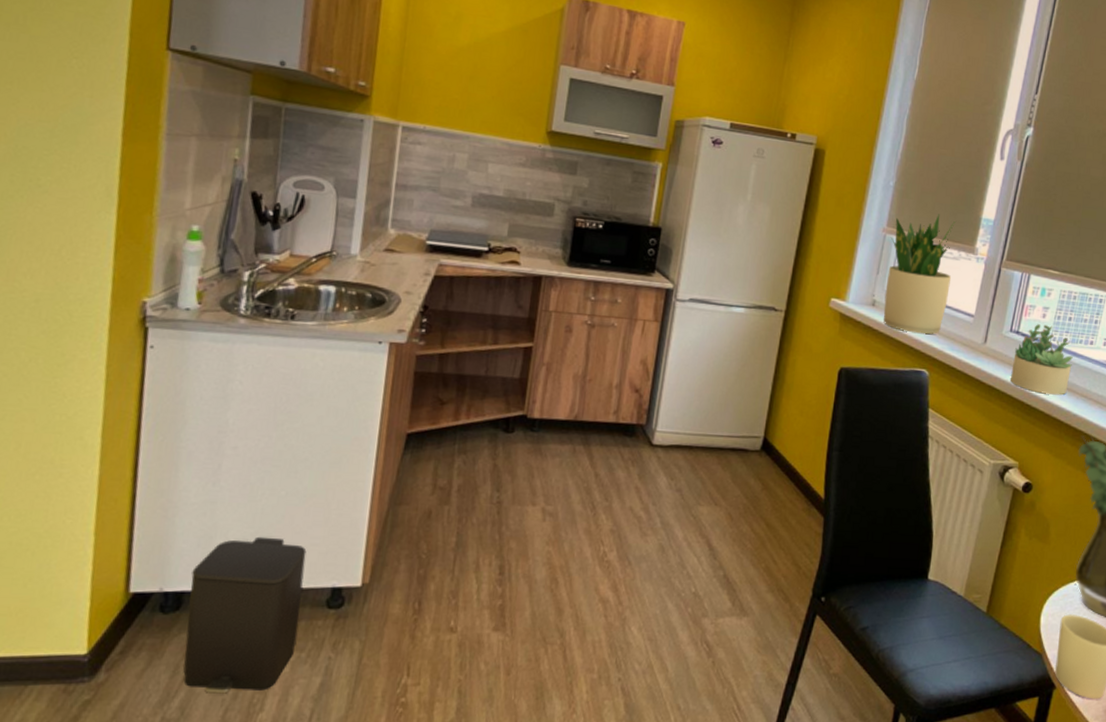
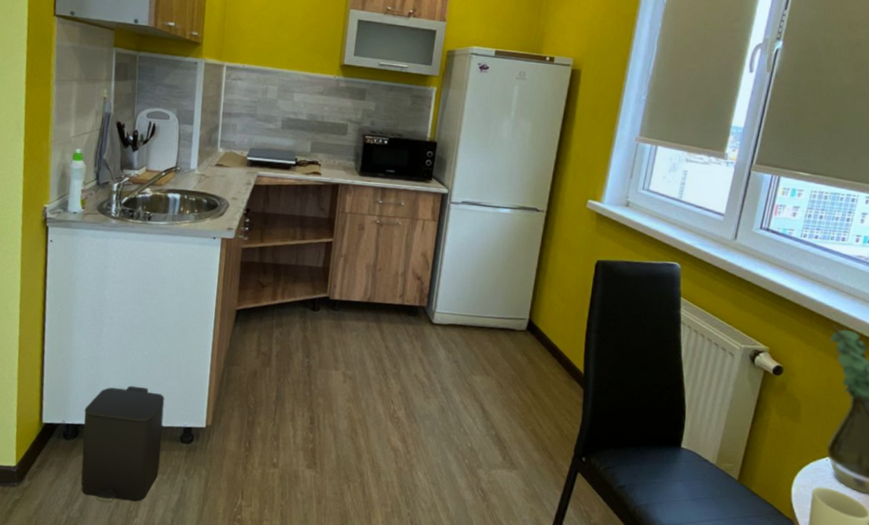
planter: present [883,214,955,335] -> none [636,123,705,232]
succulent plant: present [1010,324,1073,396] -> none [761,222,824,288]

